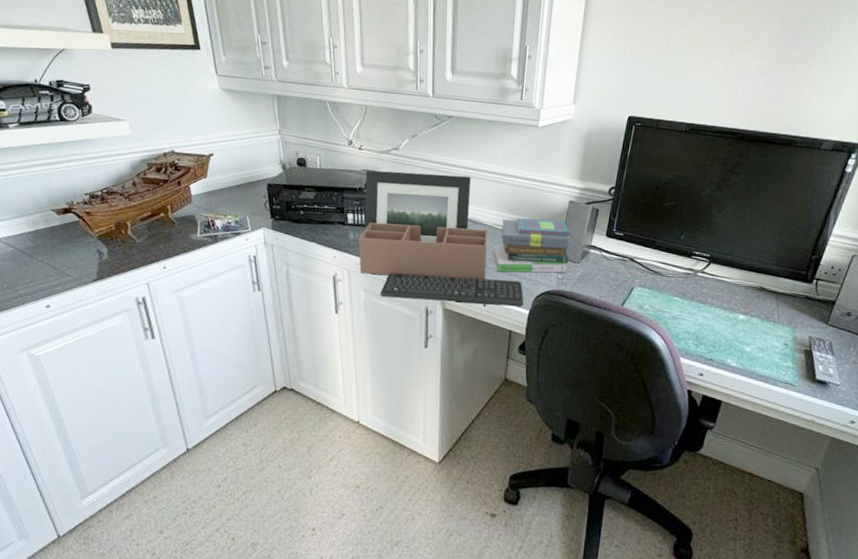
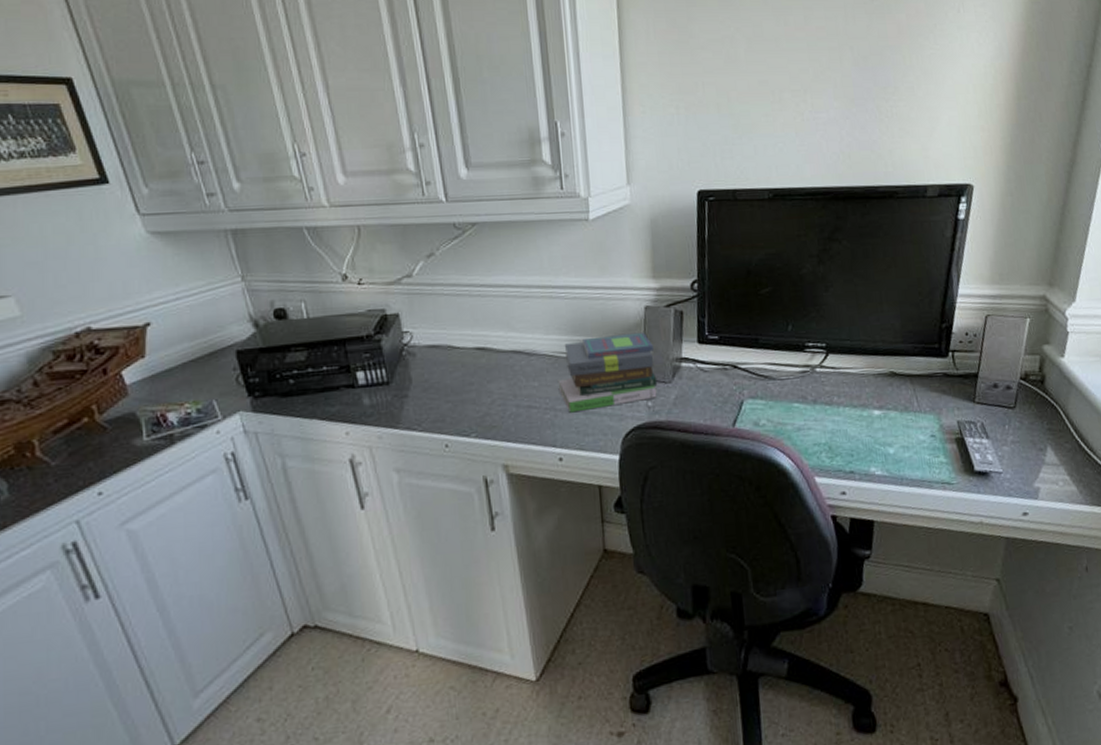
desk organizer: present [358,222,488,280] -> none [377,361,555,449]
picture frame: present [364,170,471,243] -> none [372,296,522,392]
computer keyboard: present [379,272,524,306] -> none [418,419,611,475]

